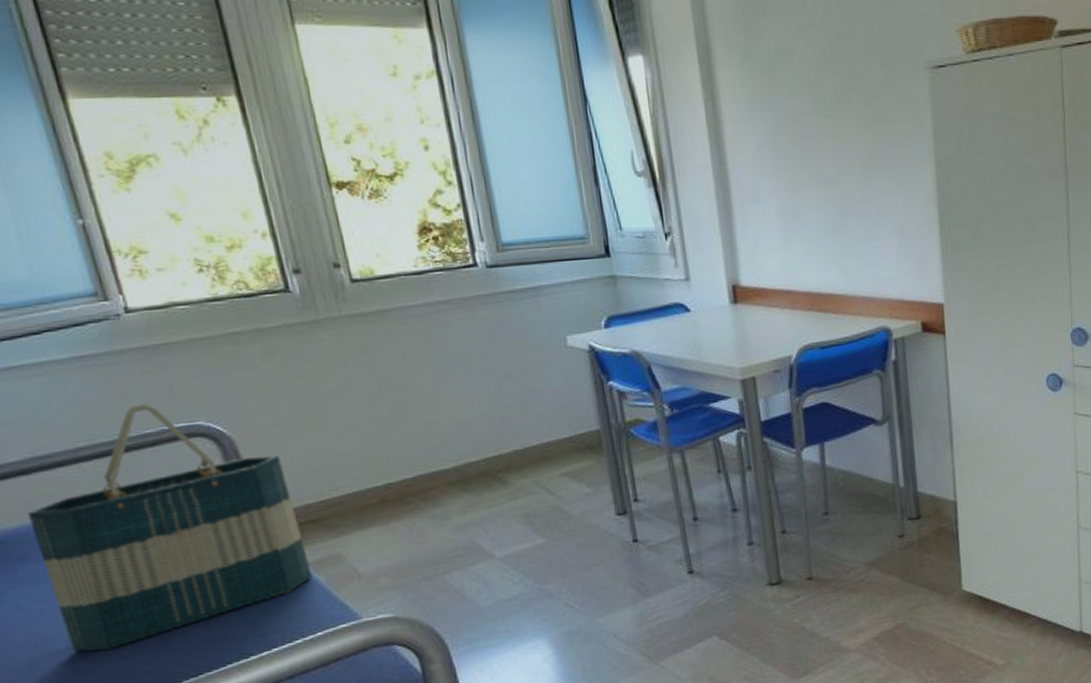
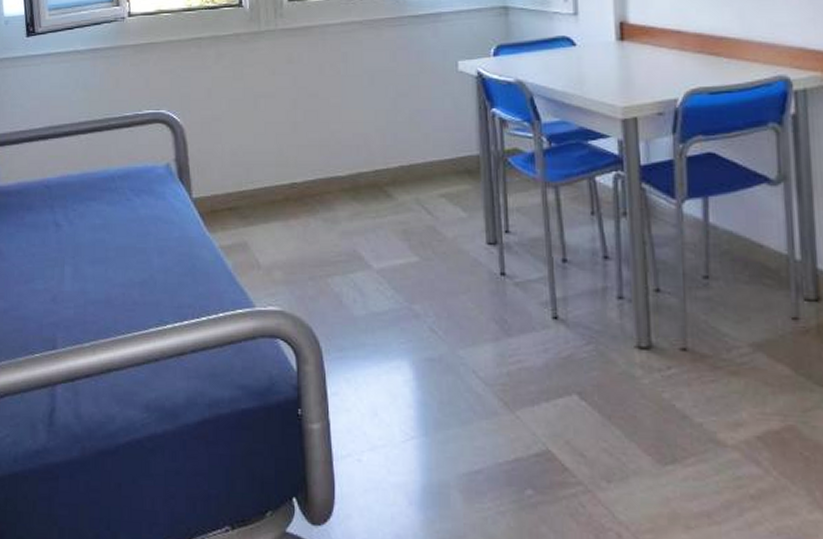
tote bag: present [28,404,313,653] -> none [40,91,223,297]

